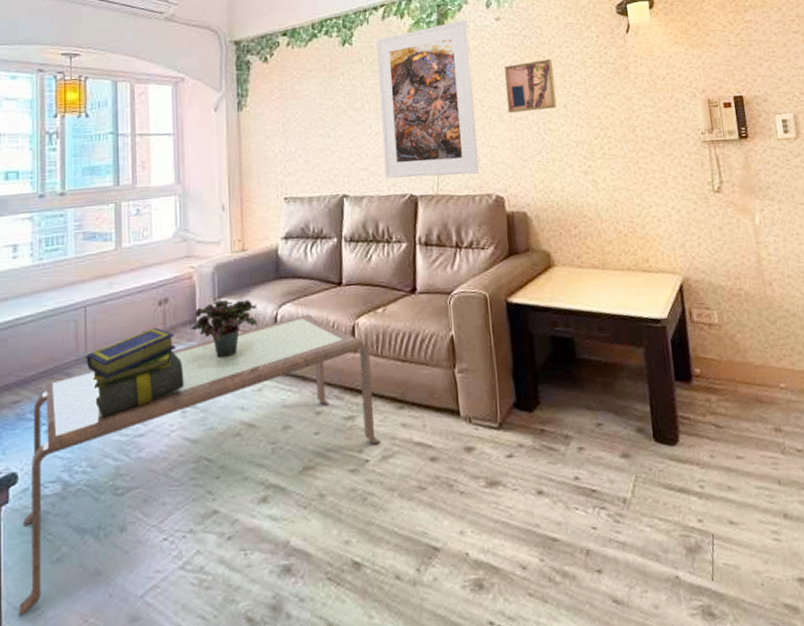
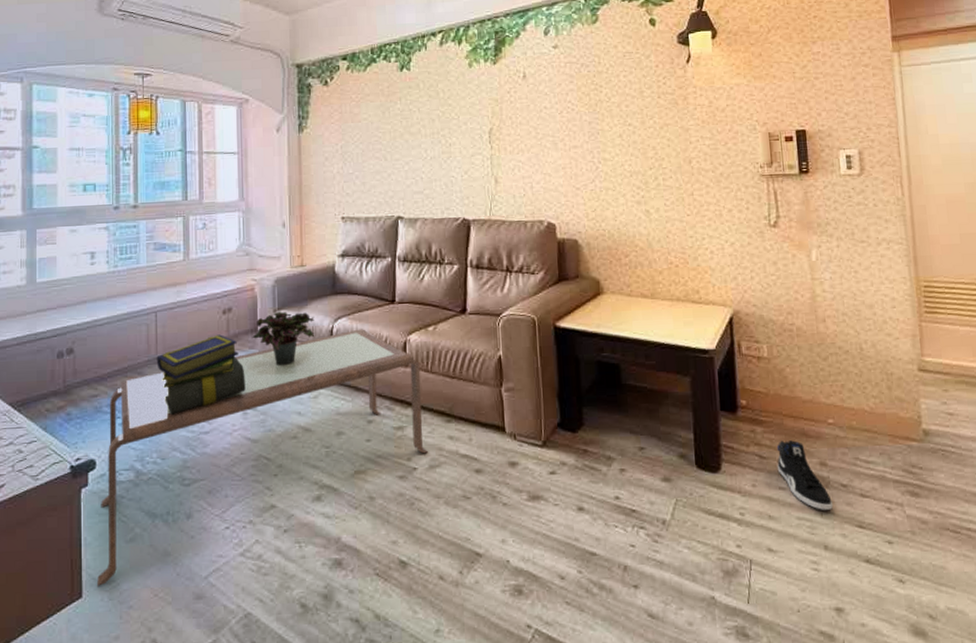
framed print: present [376,19,480,179] -> none [434,47,532,202]
wall art: present [504,58,557,113] -> none [560,87,612,141]
sneaker: none [732,407,790,478] -> present [777,440,833,510]

